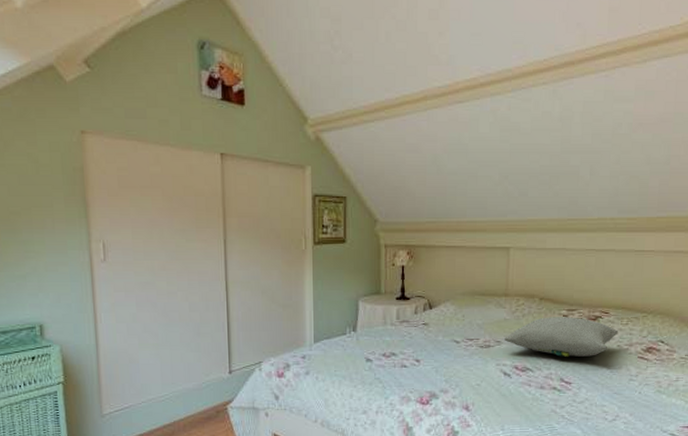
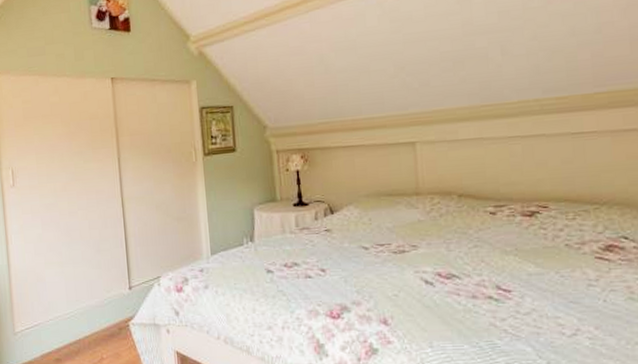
pillow: present [504,317,618,357] -> none [421,214,563,261]

